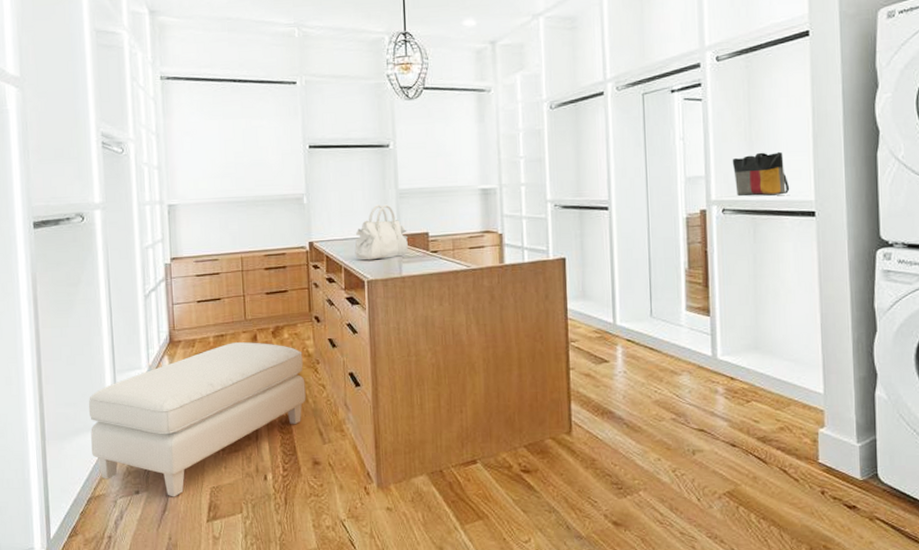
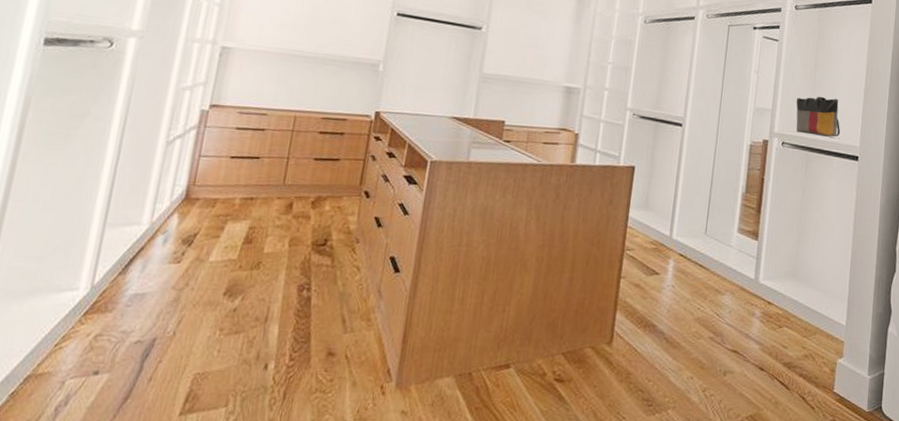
ottoman: present [88,342,306,497] -> none [46,208,342,382]
shoulder bag: present [354,204,409,261] -> none [423,85,484,141]

